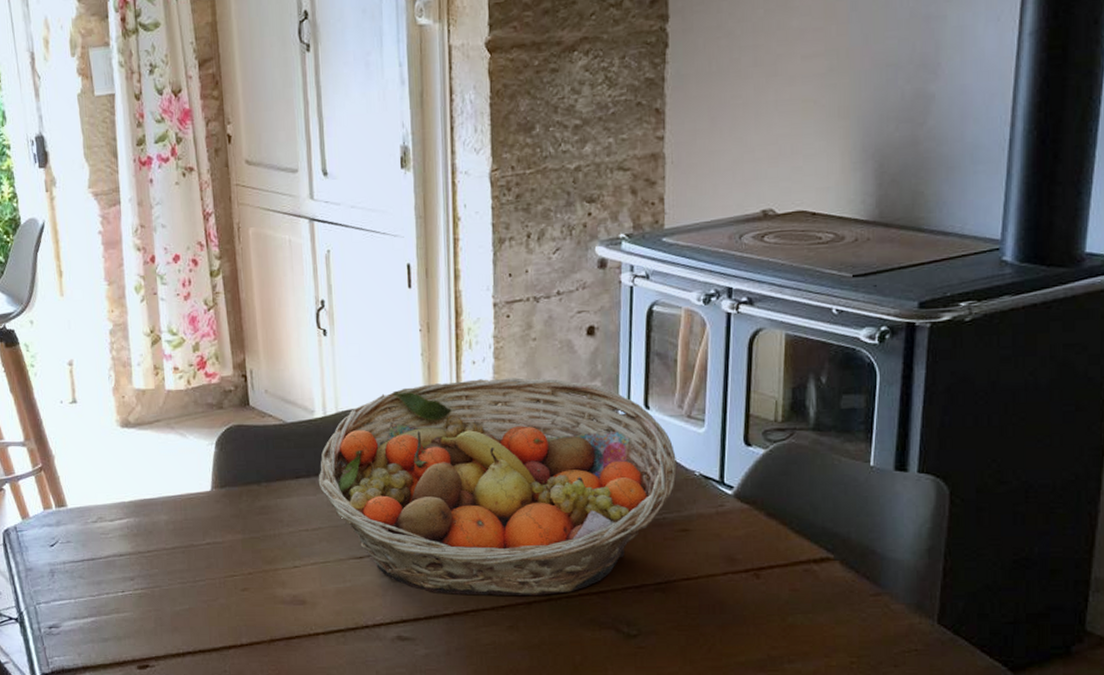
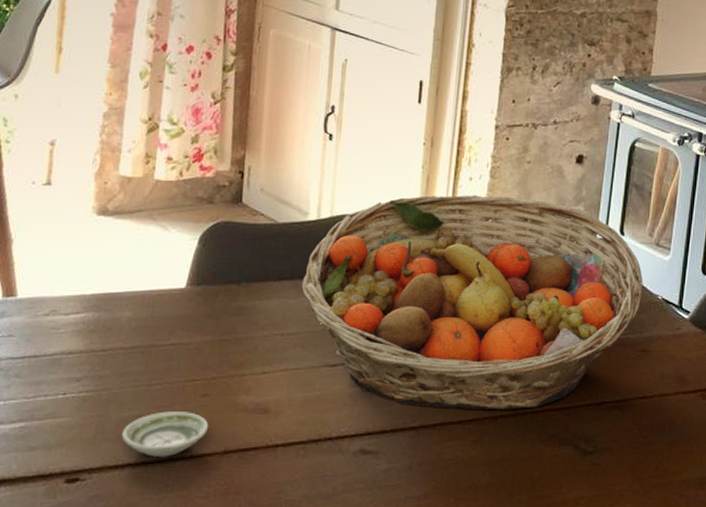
saucer: none [178,605,253,646] -> present [121,411,209,457]

